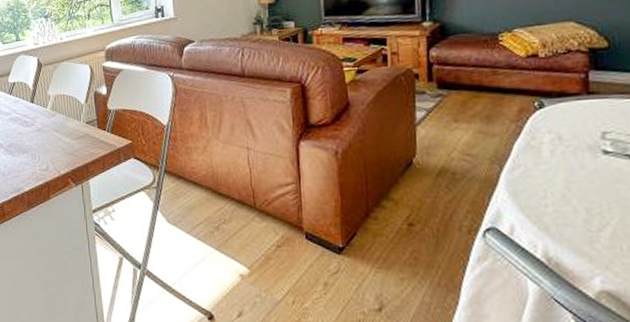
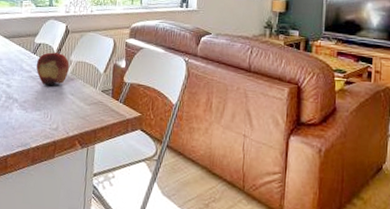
fruit: none [14,84,49,125] -> present [36,48,70,85]

